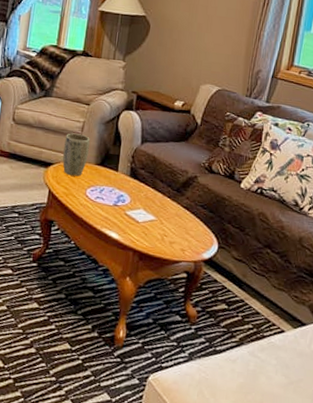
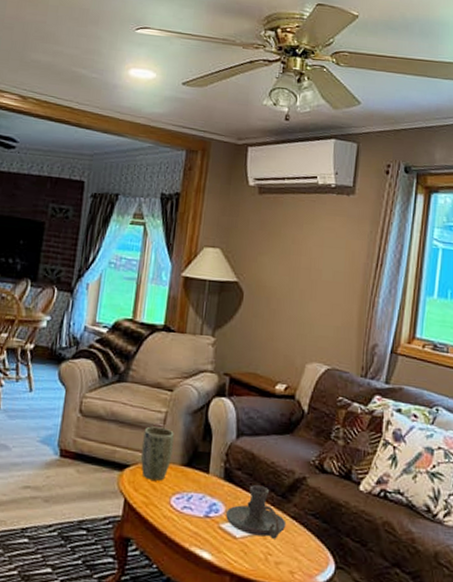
candle holder: none [131,181,180,224] -> present [226,485,287,539]

